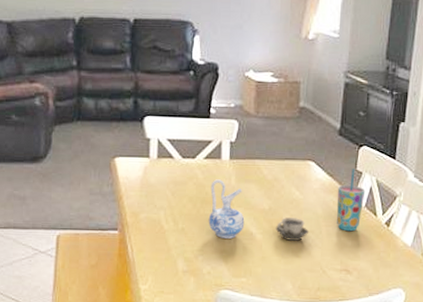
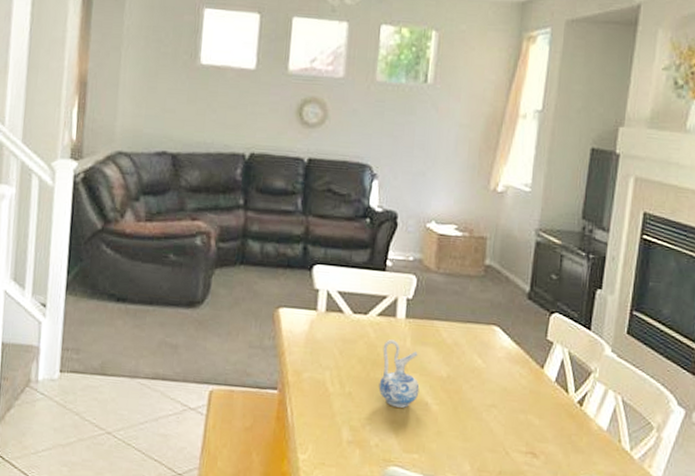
cup: present [275,217,309,241] -> none [453,388,492,416]
cup: present [336,169,366,232] -> none [522,337,557,409]

